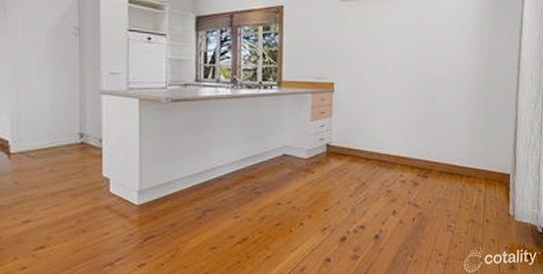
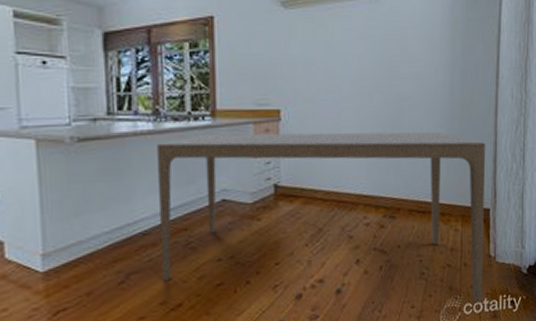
dining table: none [233,101,508,255] -> present [157,132,486,303]

